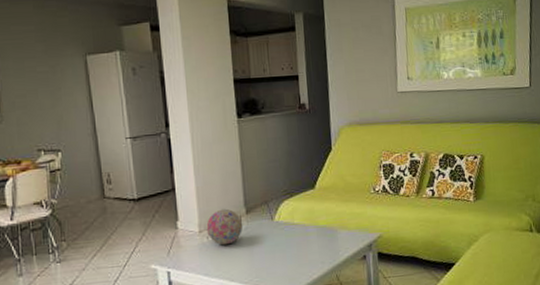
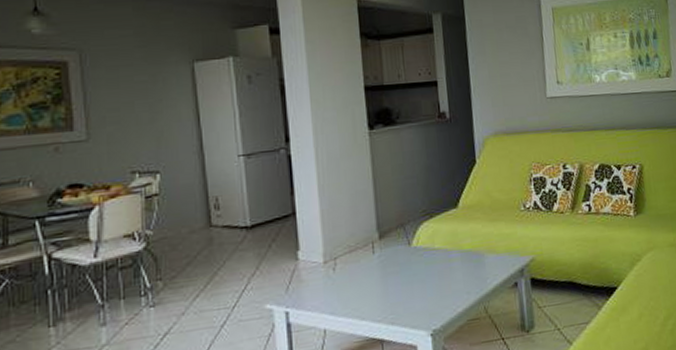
decorative ball: present [206,208,243,246] -> none [332,234,376,278]

